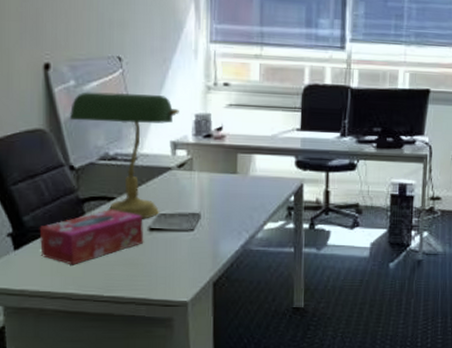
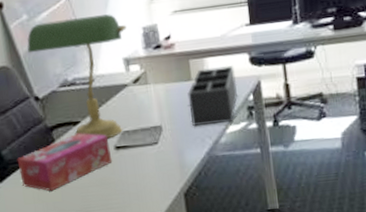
desk organizer: none [230,164,281,220] -> present [187,64,237,127]

